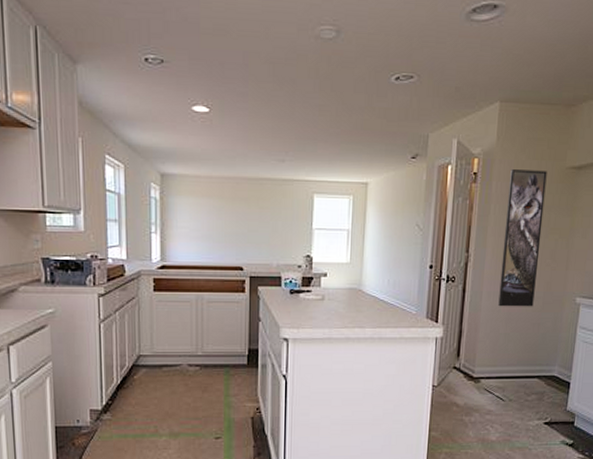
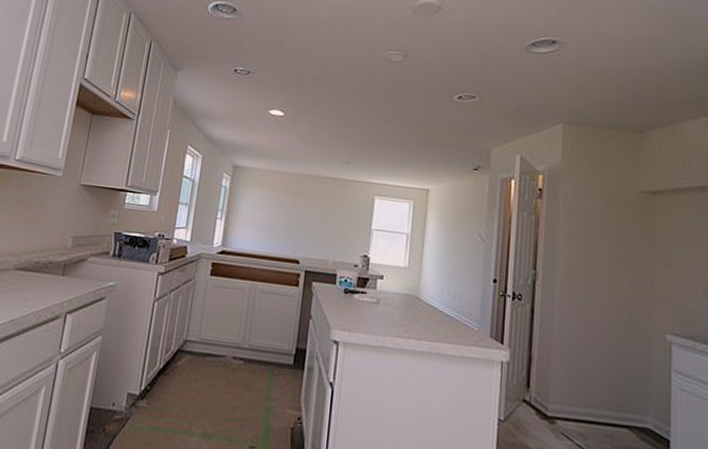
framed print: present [498,169,547,307] -> none [573,189,619,340]

